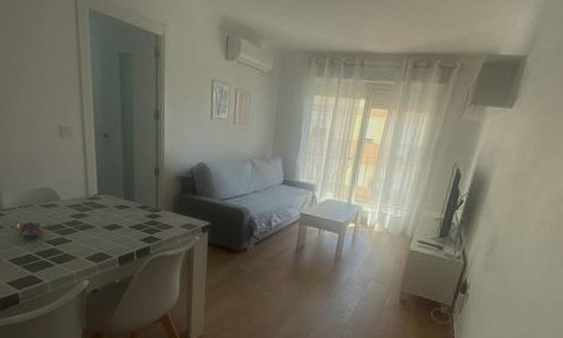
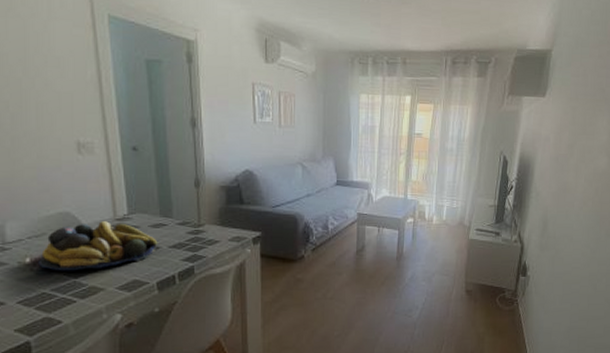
fruit bowl: none [26,198,121,240] -> present [38,221,158,271]

